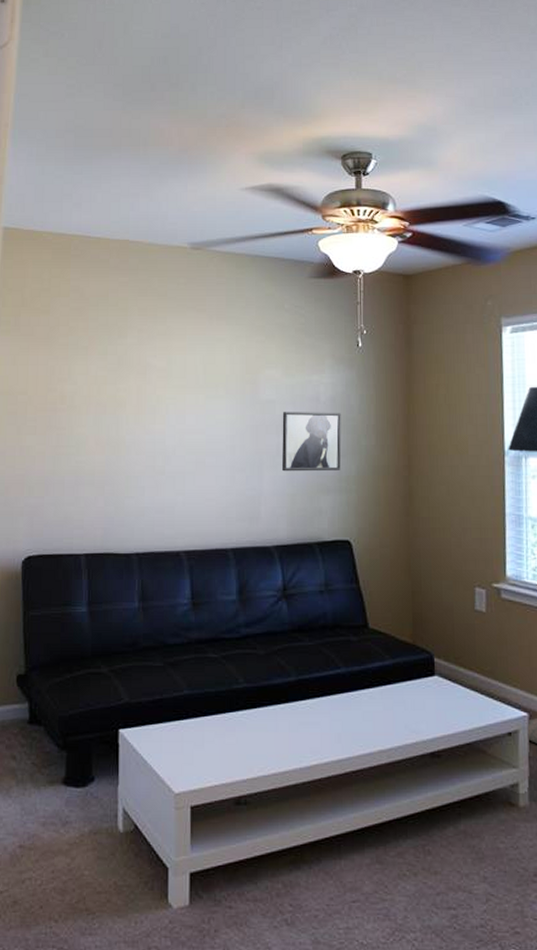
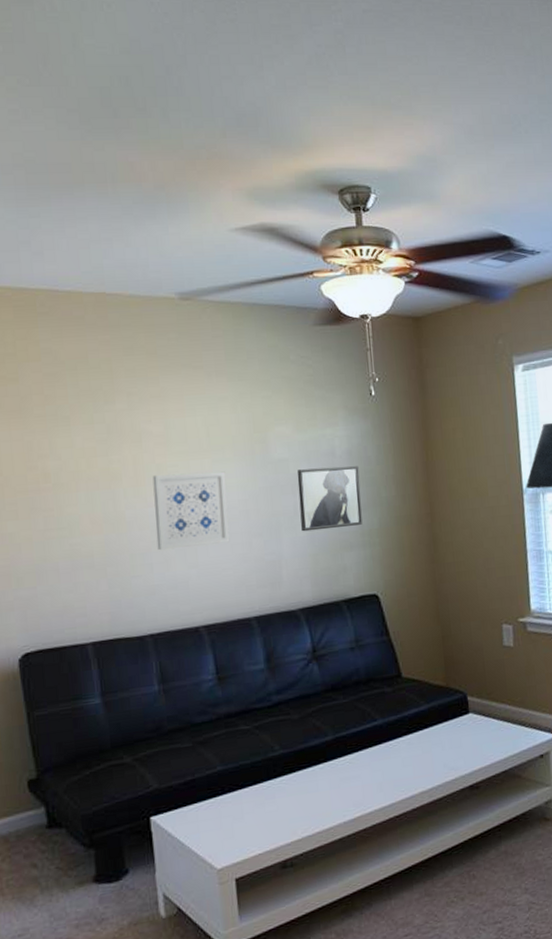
wall art: none [150,406,217,476] -> present [152,471,230,551]

